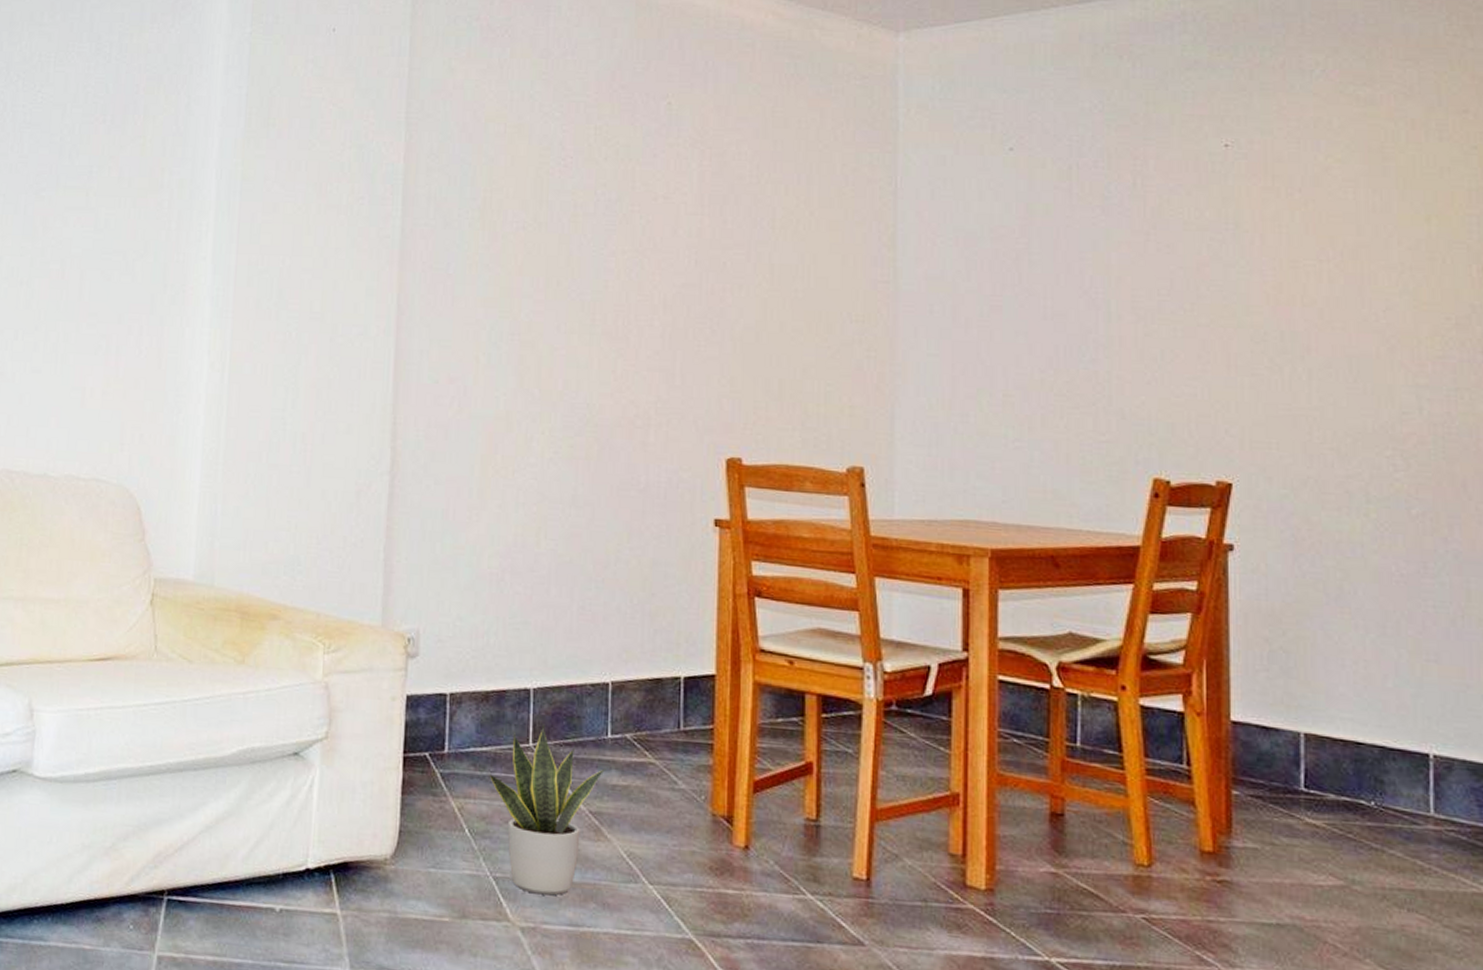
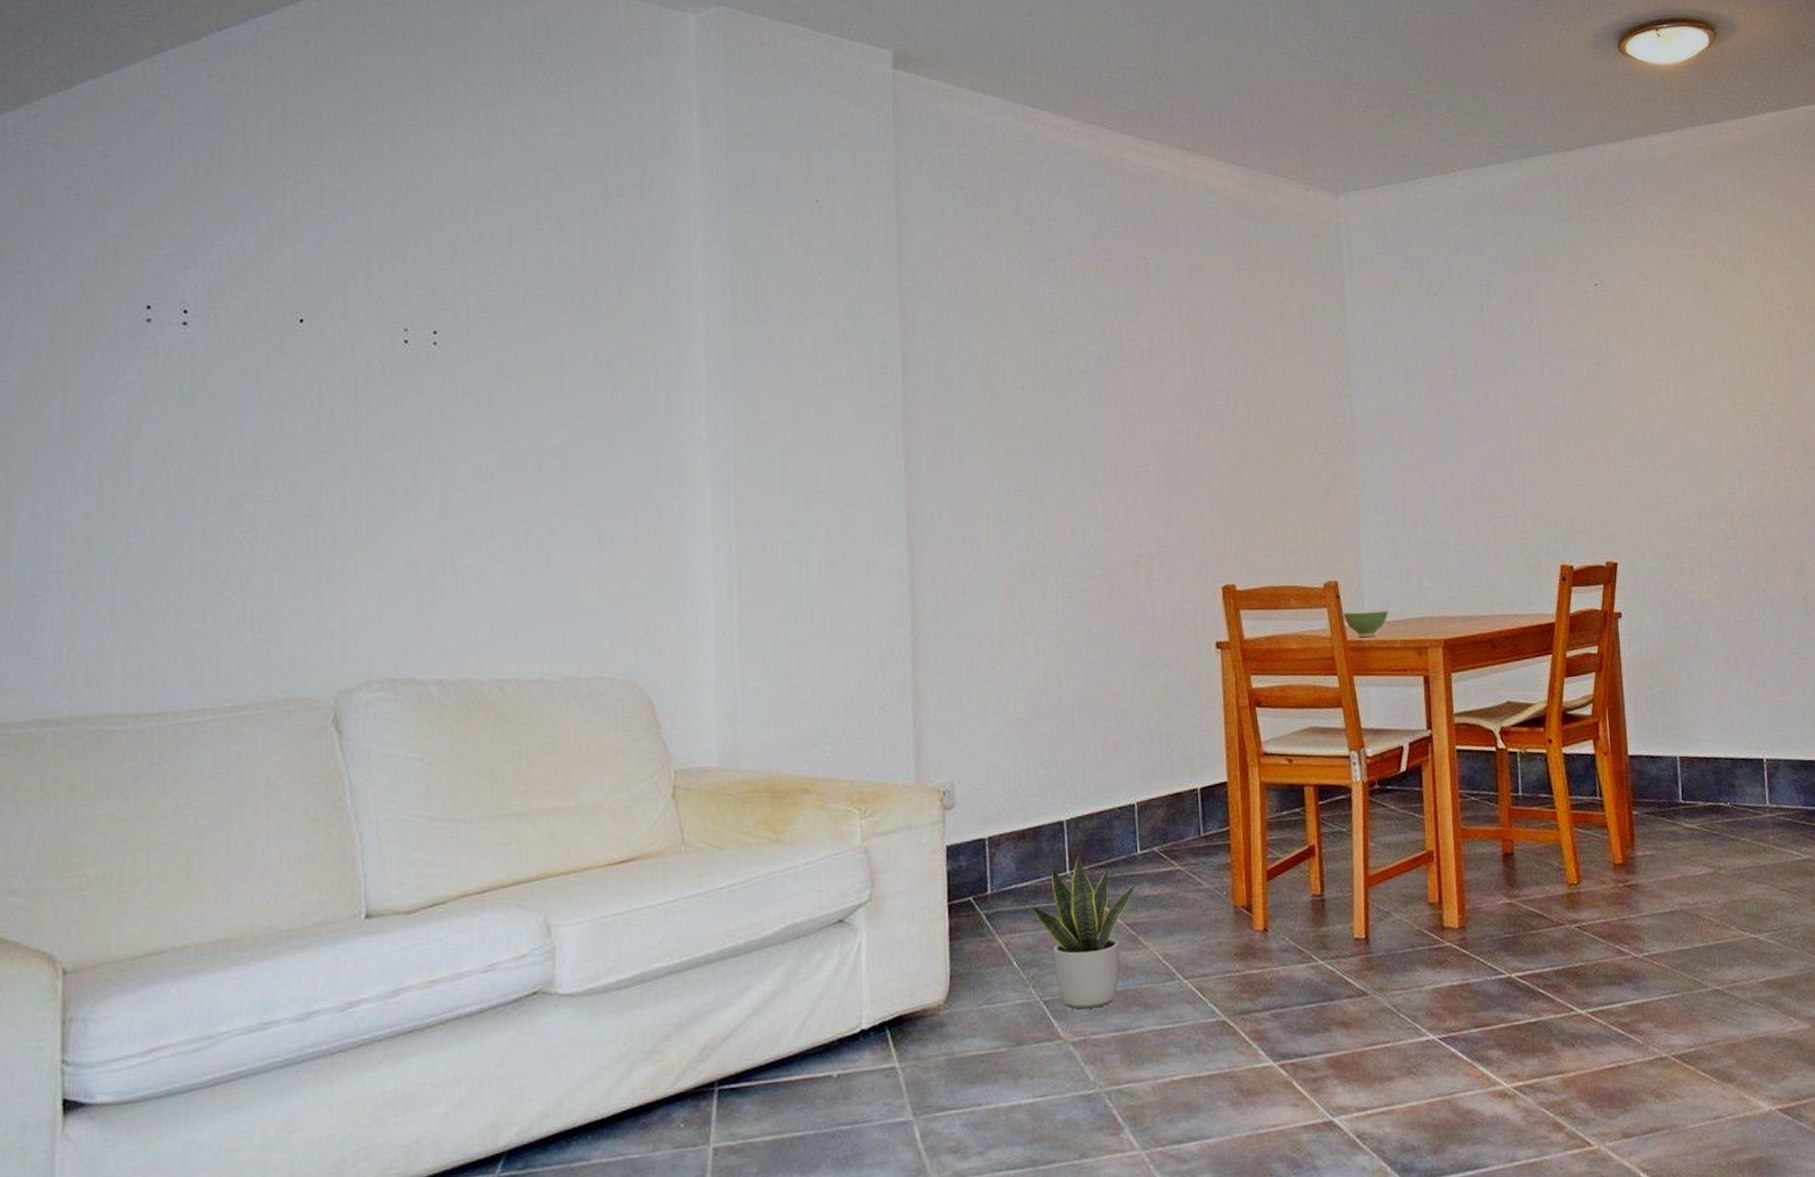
bowl: none [867,503,923,536] -> present [1342,609,1388,638]

